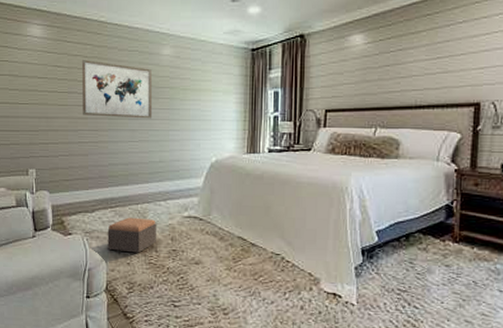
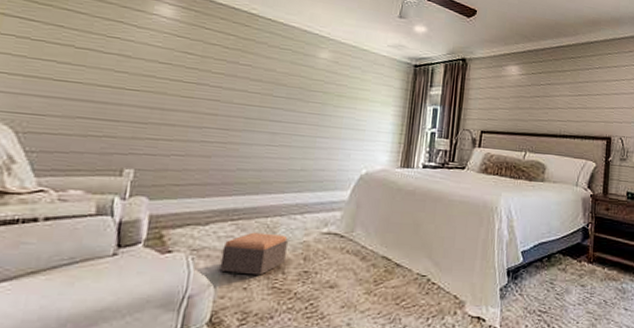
wall art: present [82,60,153,119] -> none [212,50,306,123]

